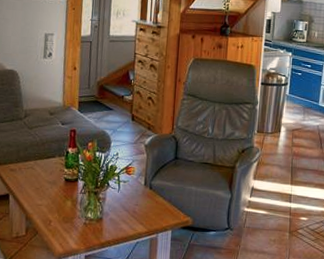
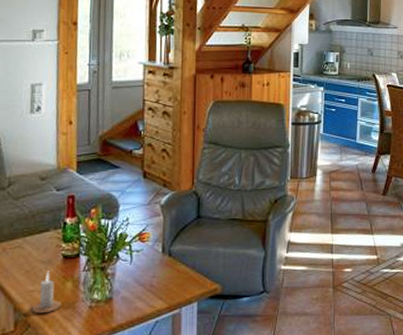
candle: none [39,190,63,225] -> present [31,271,62,314]

